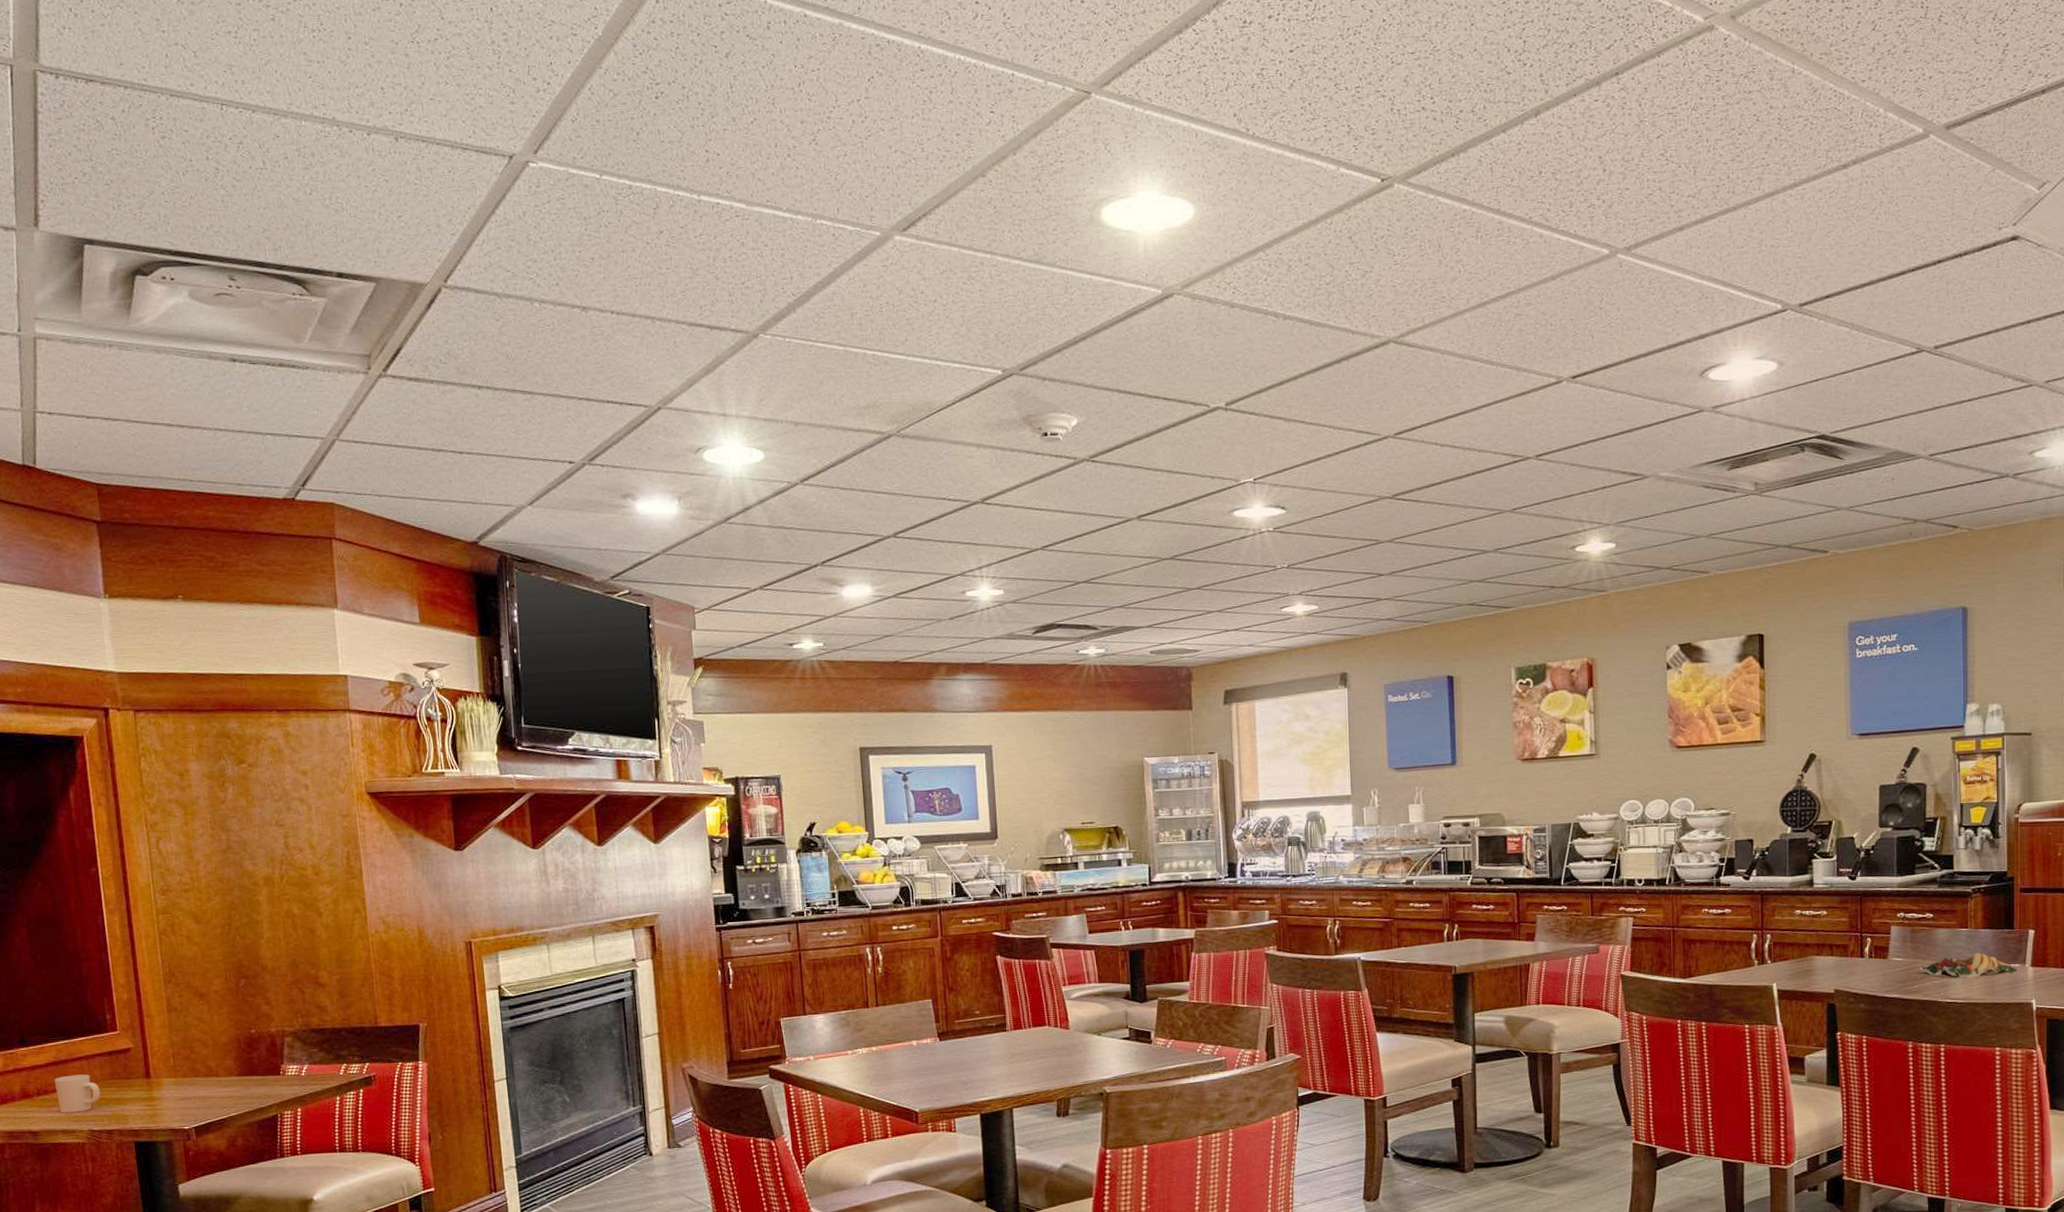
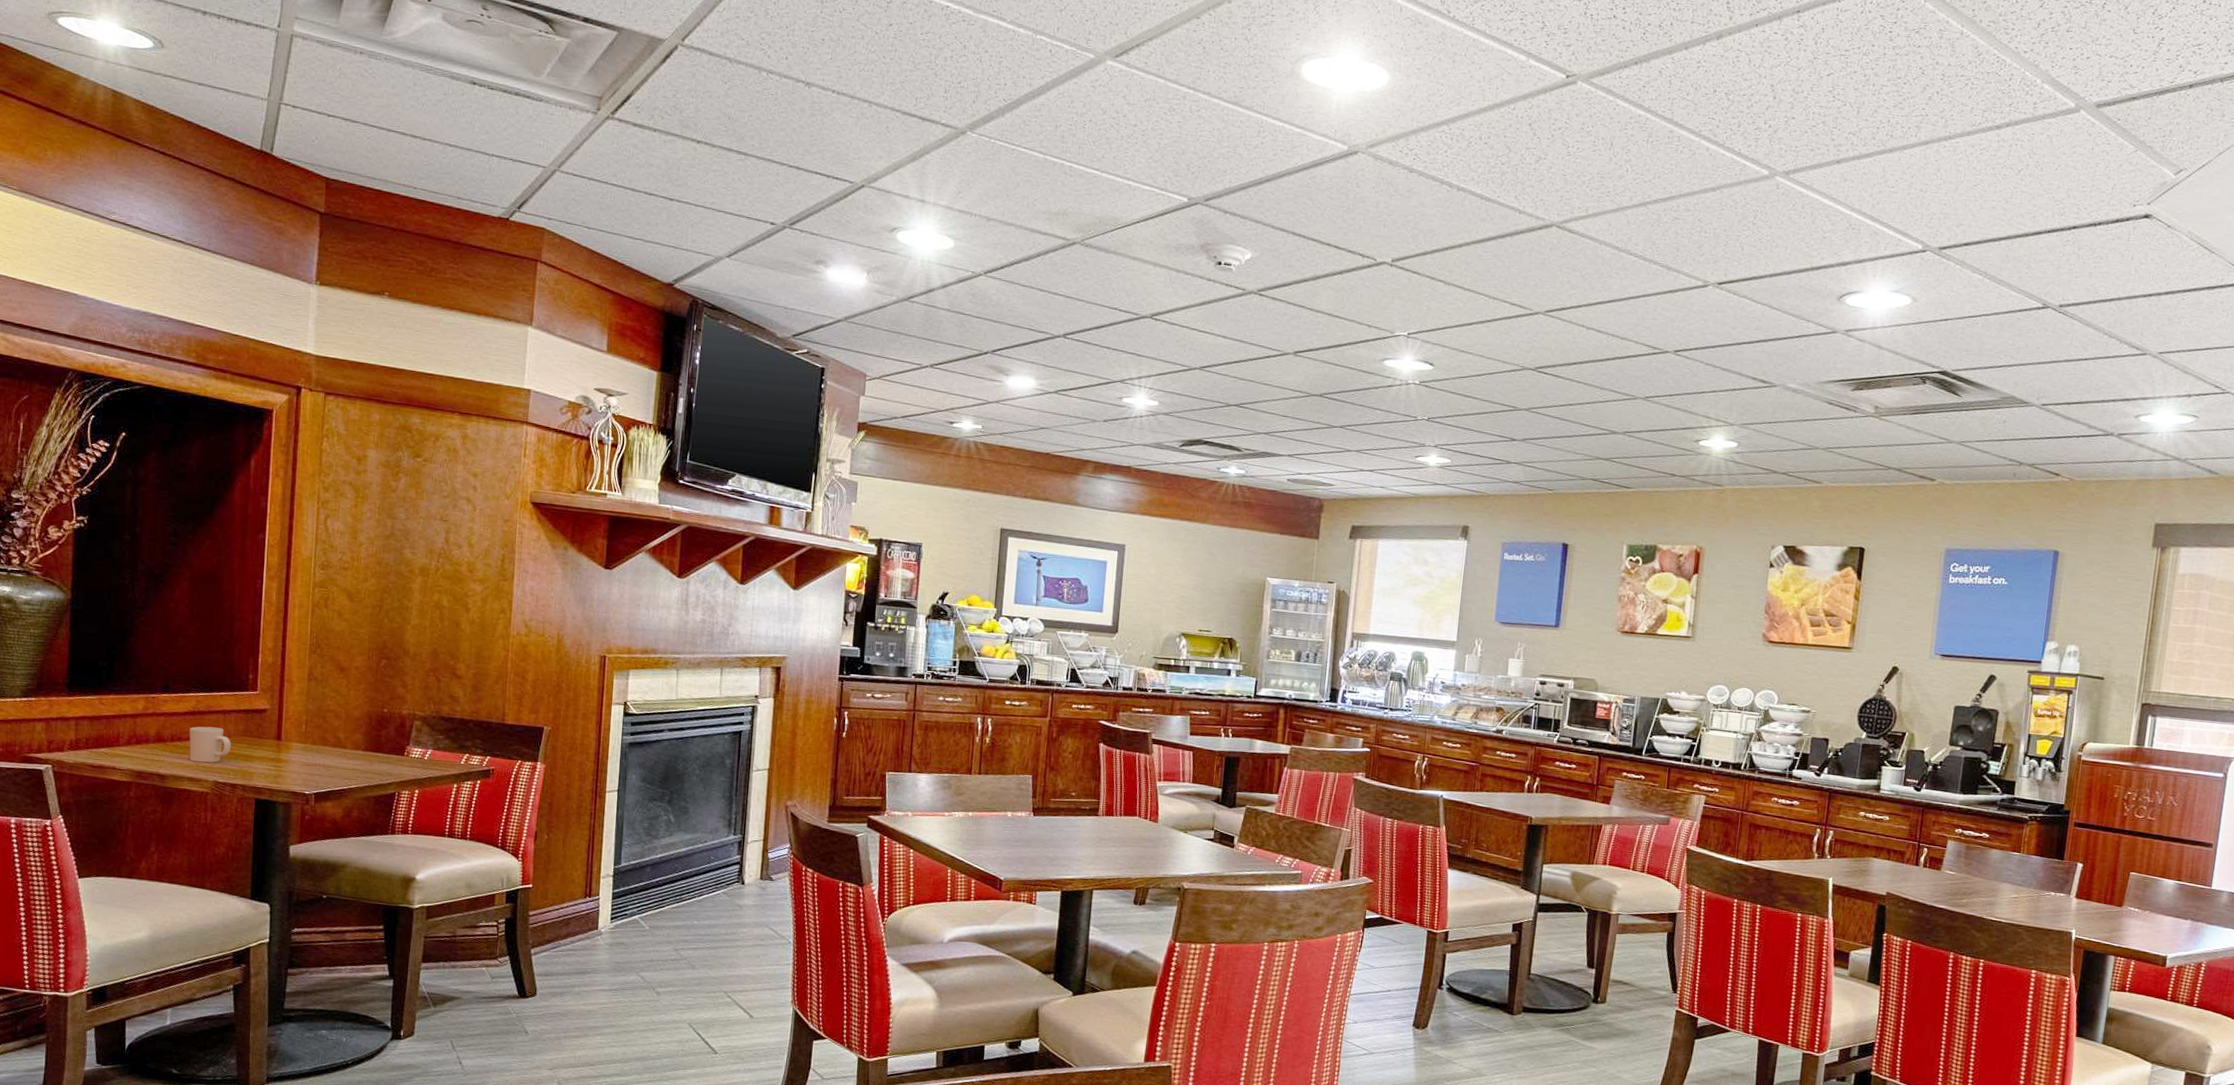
salad: present [1920,953,2019,980] -> none [1970,877,2063,903]

